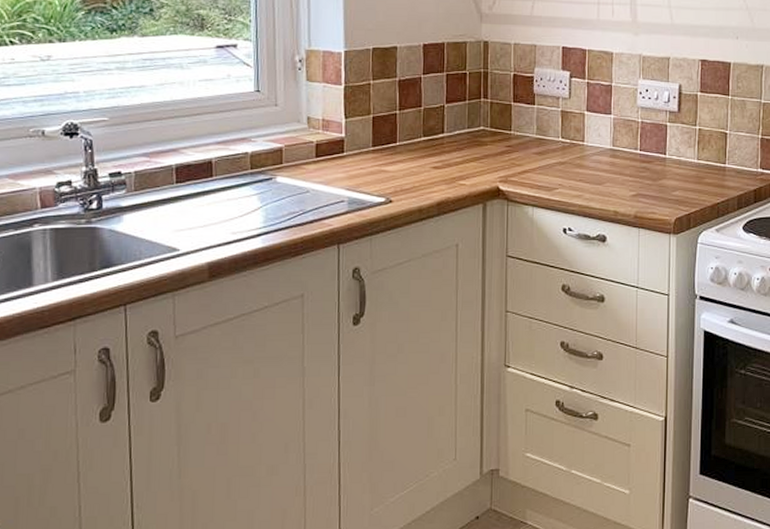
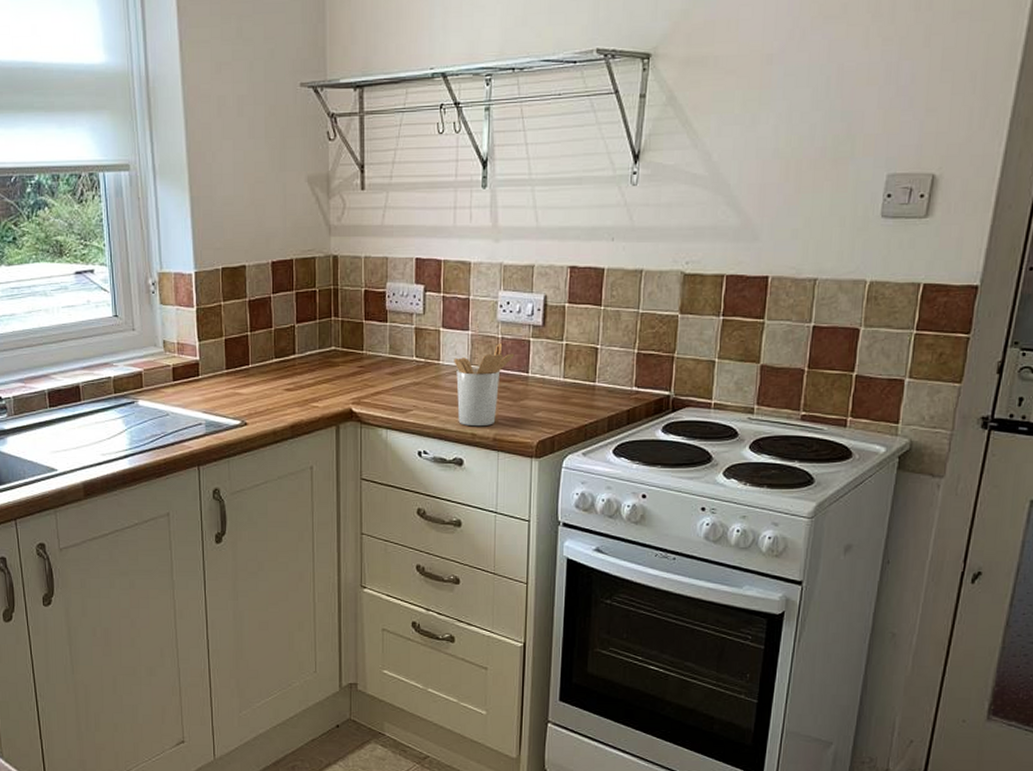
utensil holder: none [597,126,653,205] -> present [454,342,515,427]

